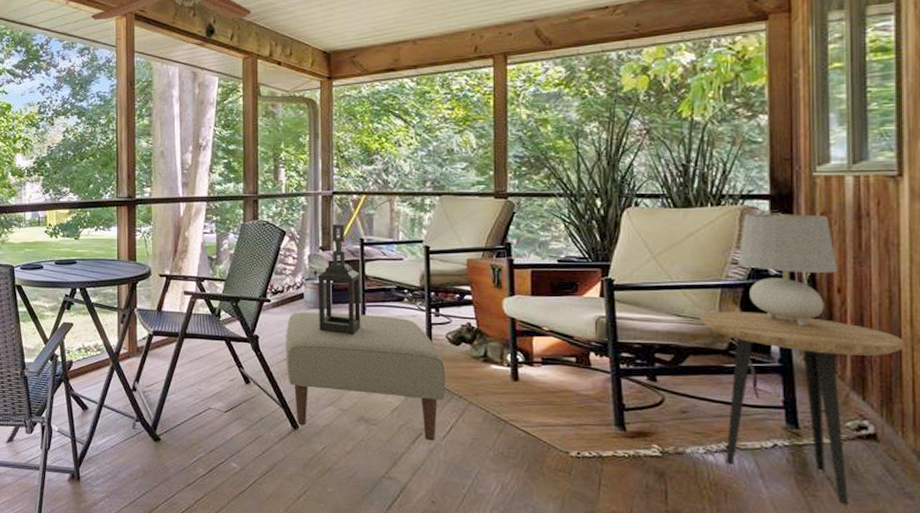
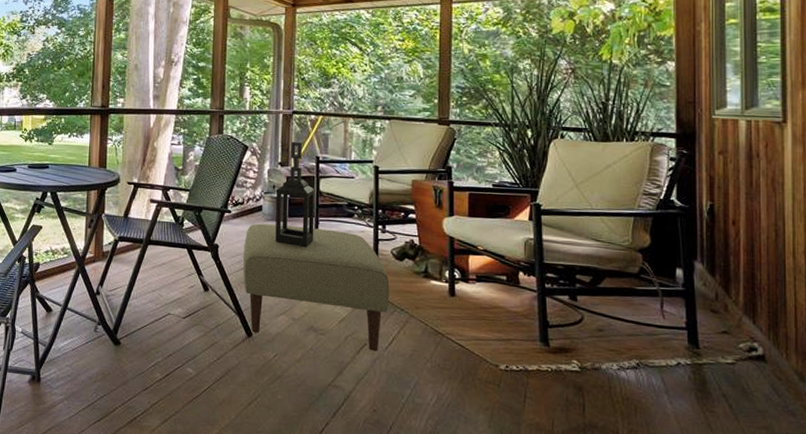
side table: present [700,311,905,504] -> none [616,237,789,420]
table lamp: present [738,214,837,327] -> none [649,150,732,255]

